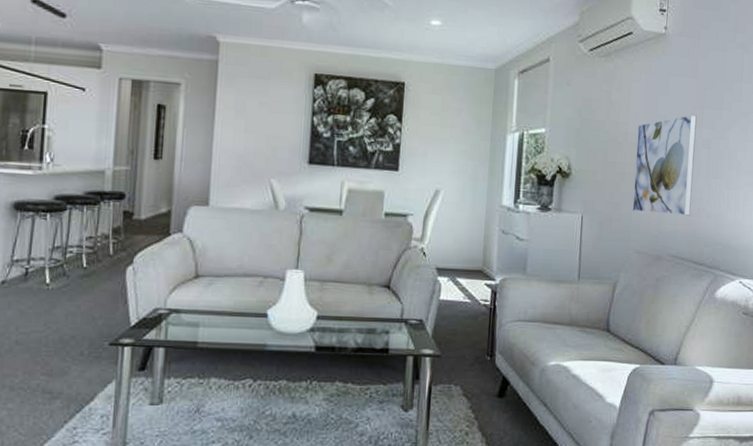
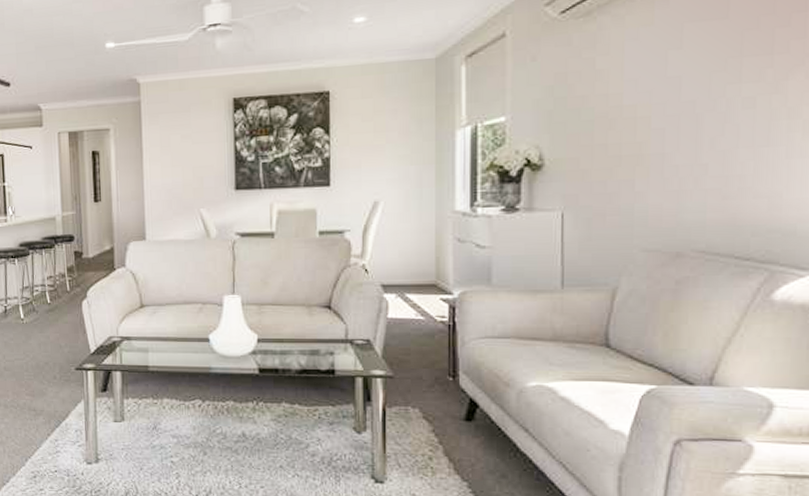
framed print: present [632,114,697,216] -> none [635,67,731,201]

